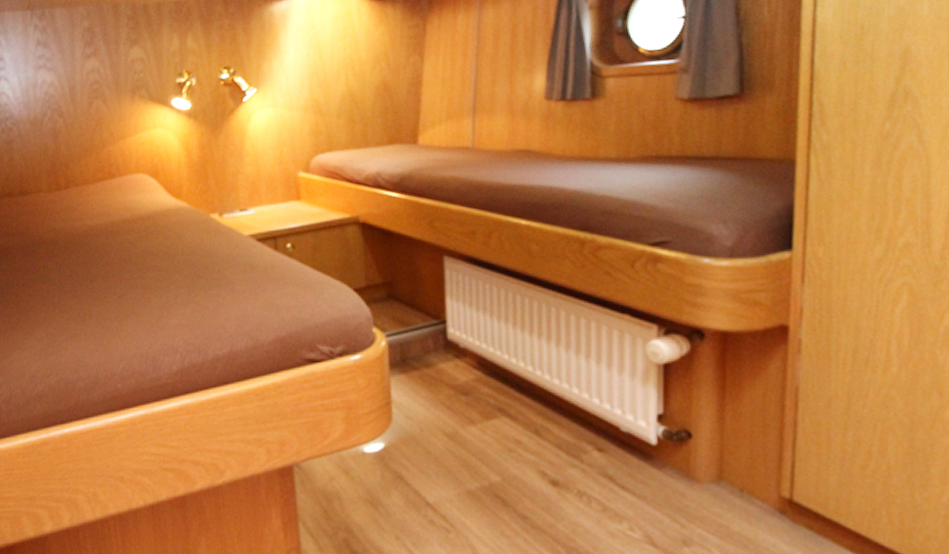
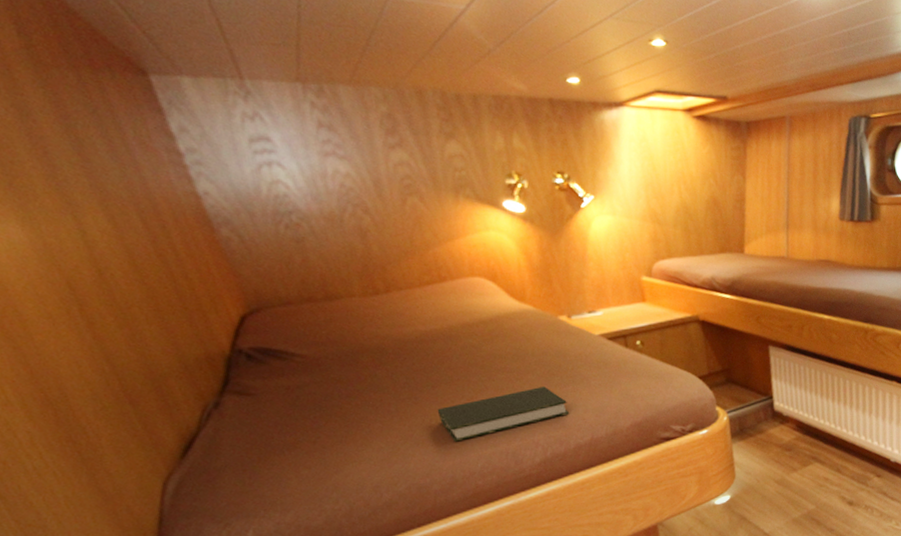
book: none [91,288,210,340] -> present [437,386,569,442]

